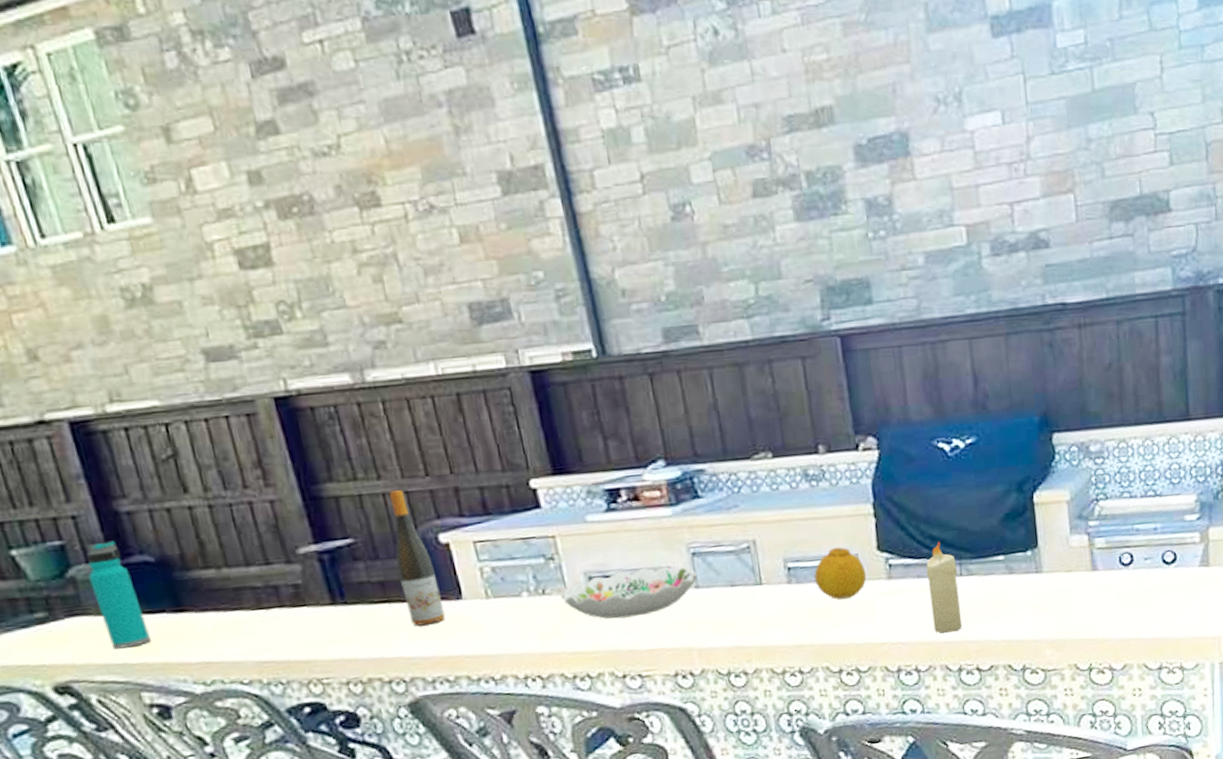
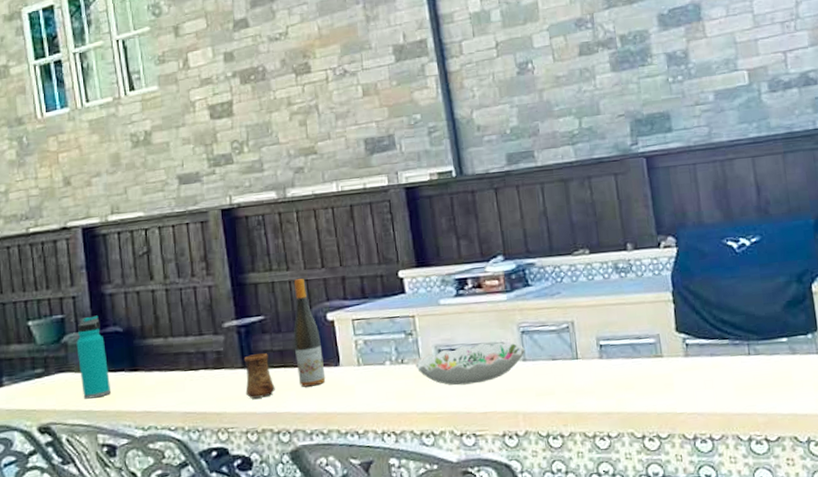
cup: none [331,585,380,642] -> present [243,353,275,399]
fruit: present [814,546,867,600] -> none [622,328,667,374]
candle: present [926,542,962,633] -> none [718,325,751,406]

